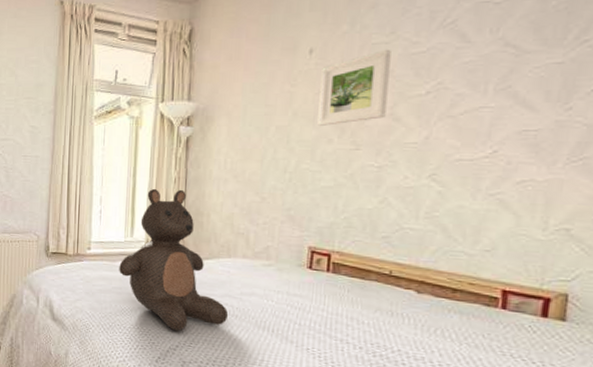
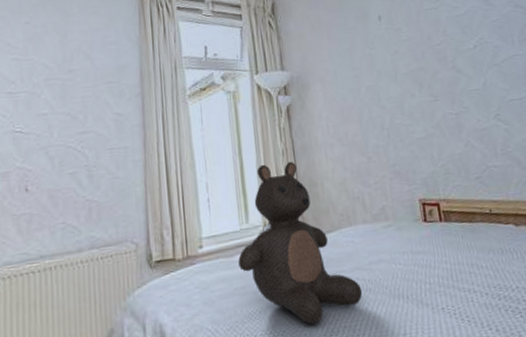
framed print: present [317,50,391,126] -> none [392,14,450,83]

